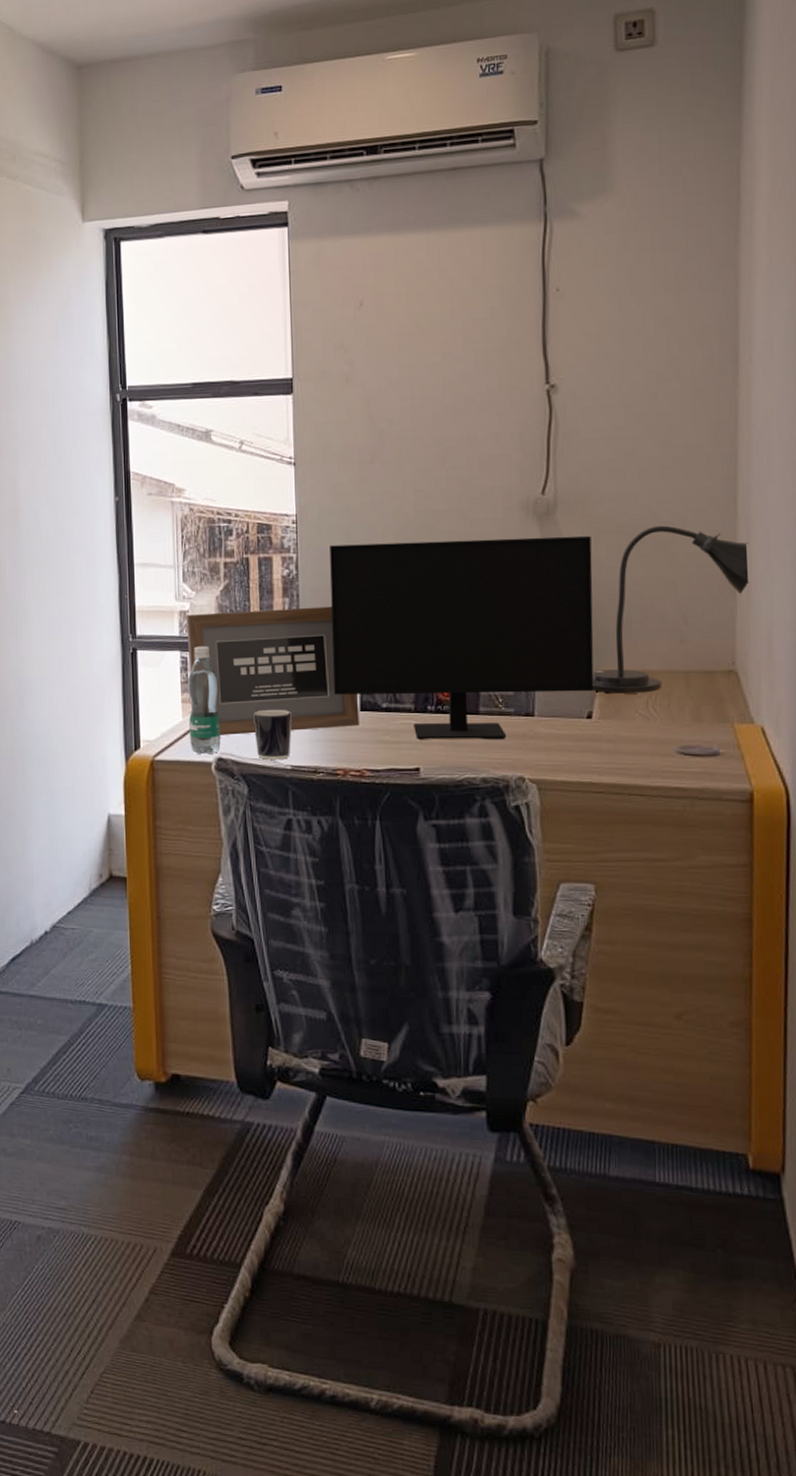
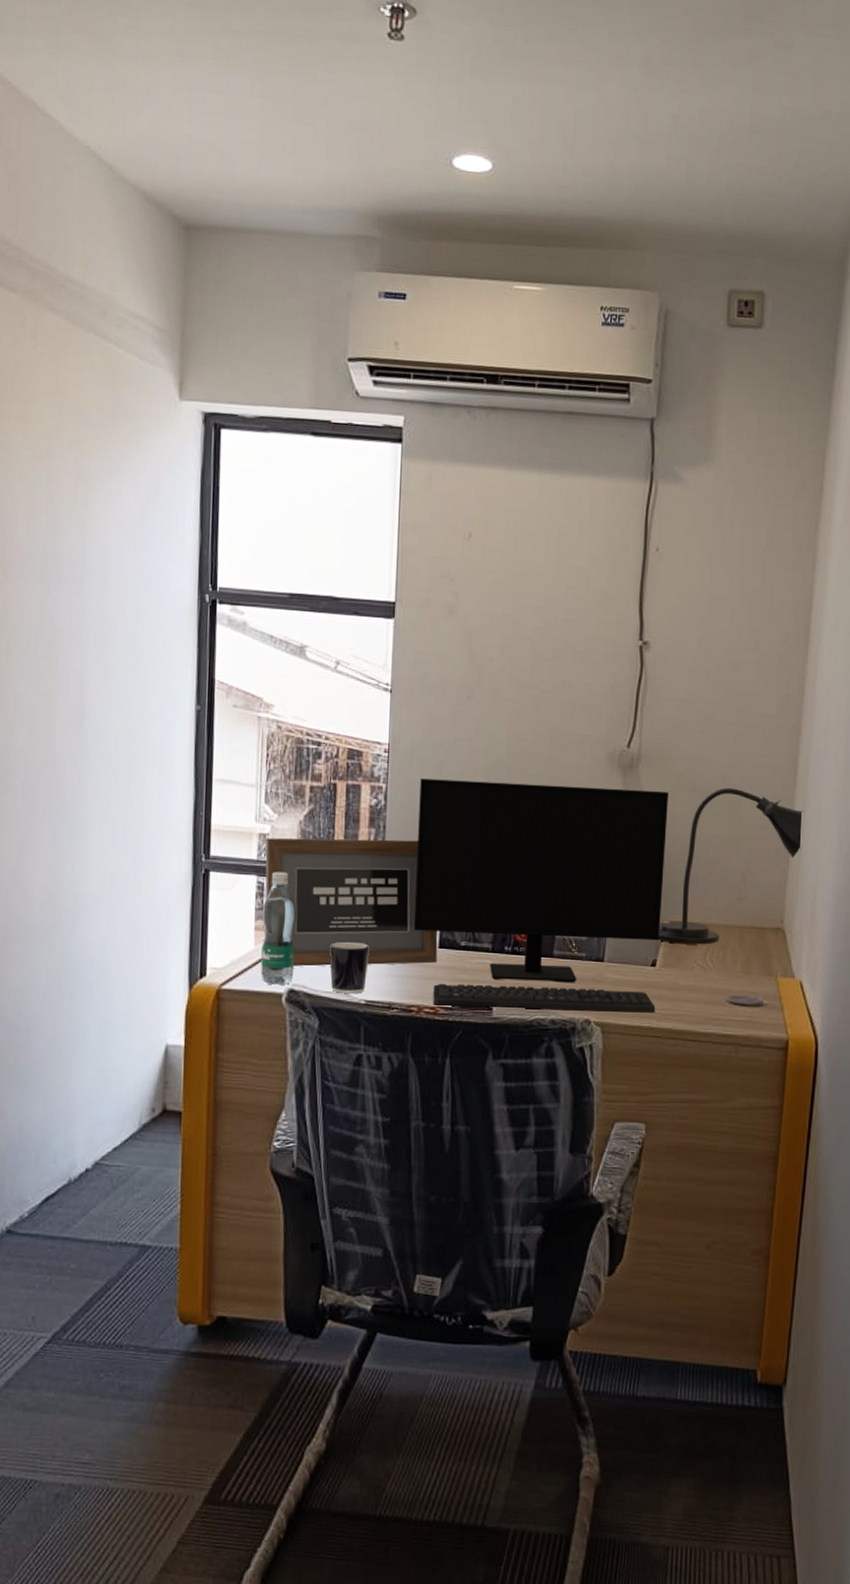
computer keyboard: none [358,745,596,769] -> present [433,983,656,1013]

